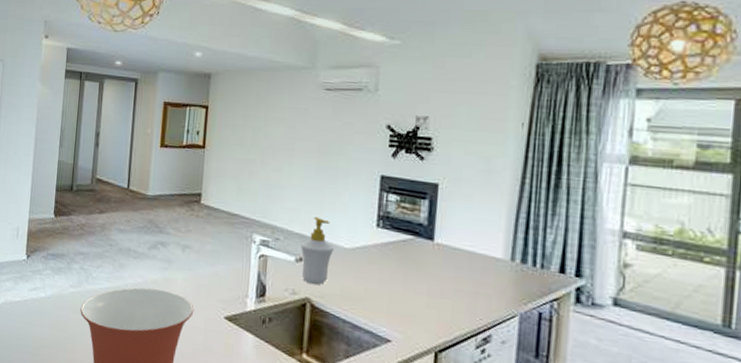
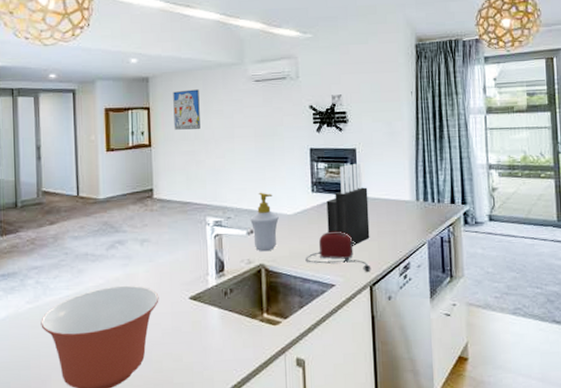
wall art: none [231,91,262,136] -> present [173,89,200,130]
toaster: none [359,276,440,336] -> present [305,231,371,273]
knife block: none [390,201,448,300] -> present [326,163,370,246]

